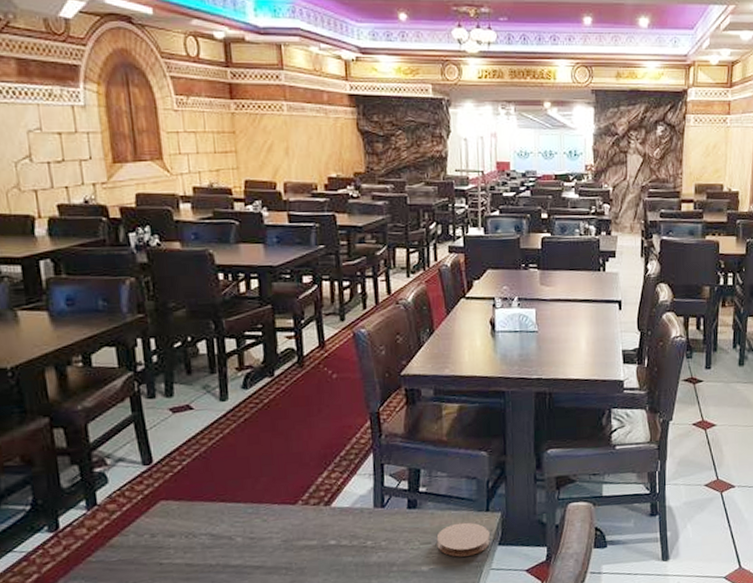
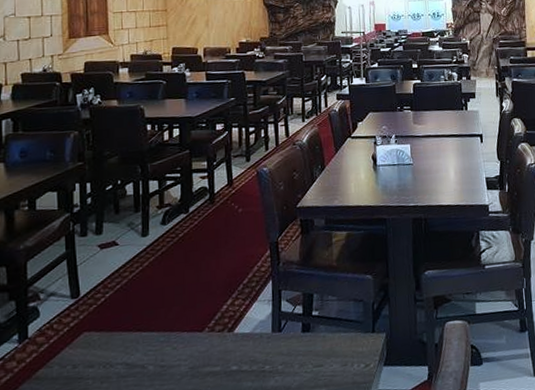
coaster: present [436,522,490,557] -> none [328,344,376,379]

